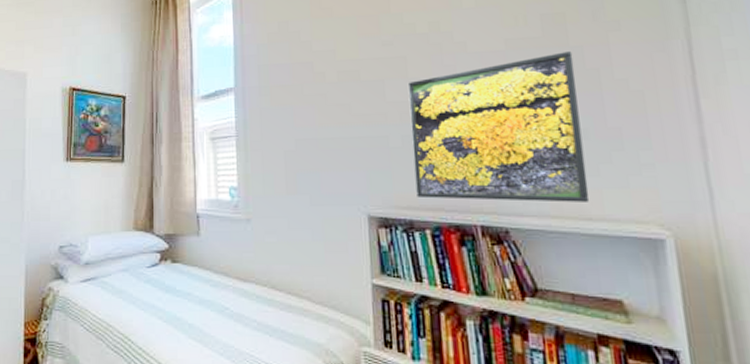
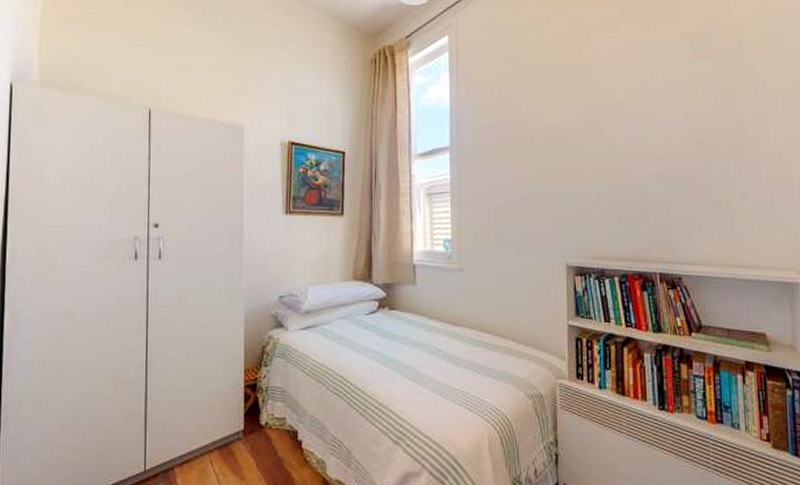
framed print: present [408,50,590,202] -> none [604,123,746,253]

